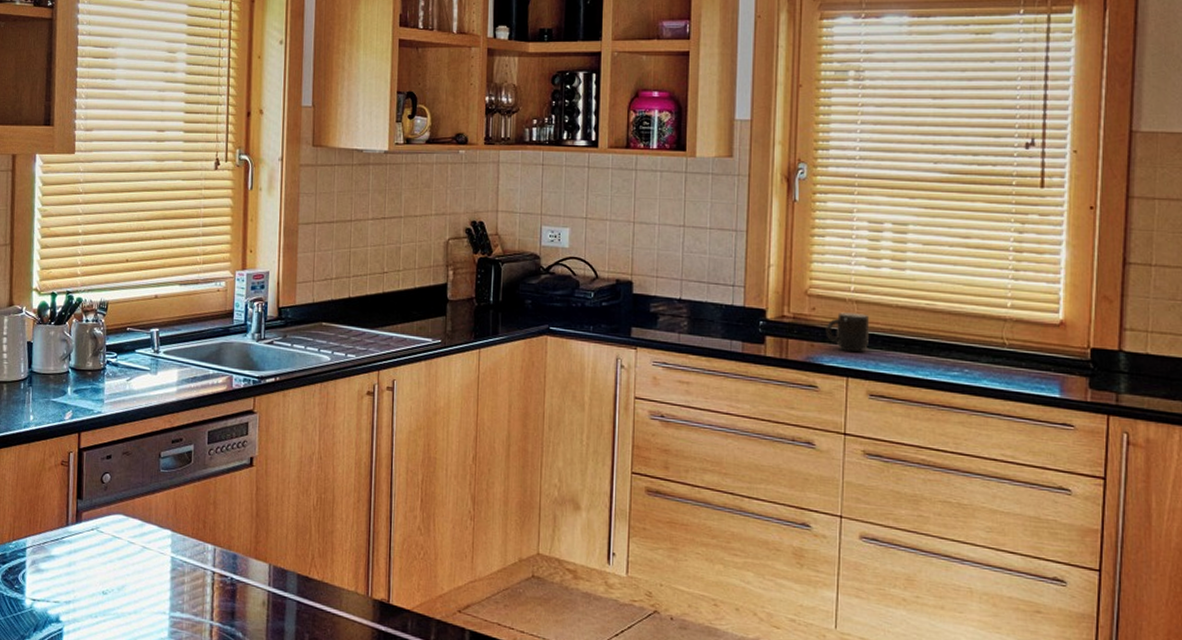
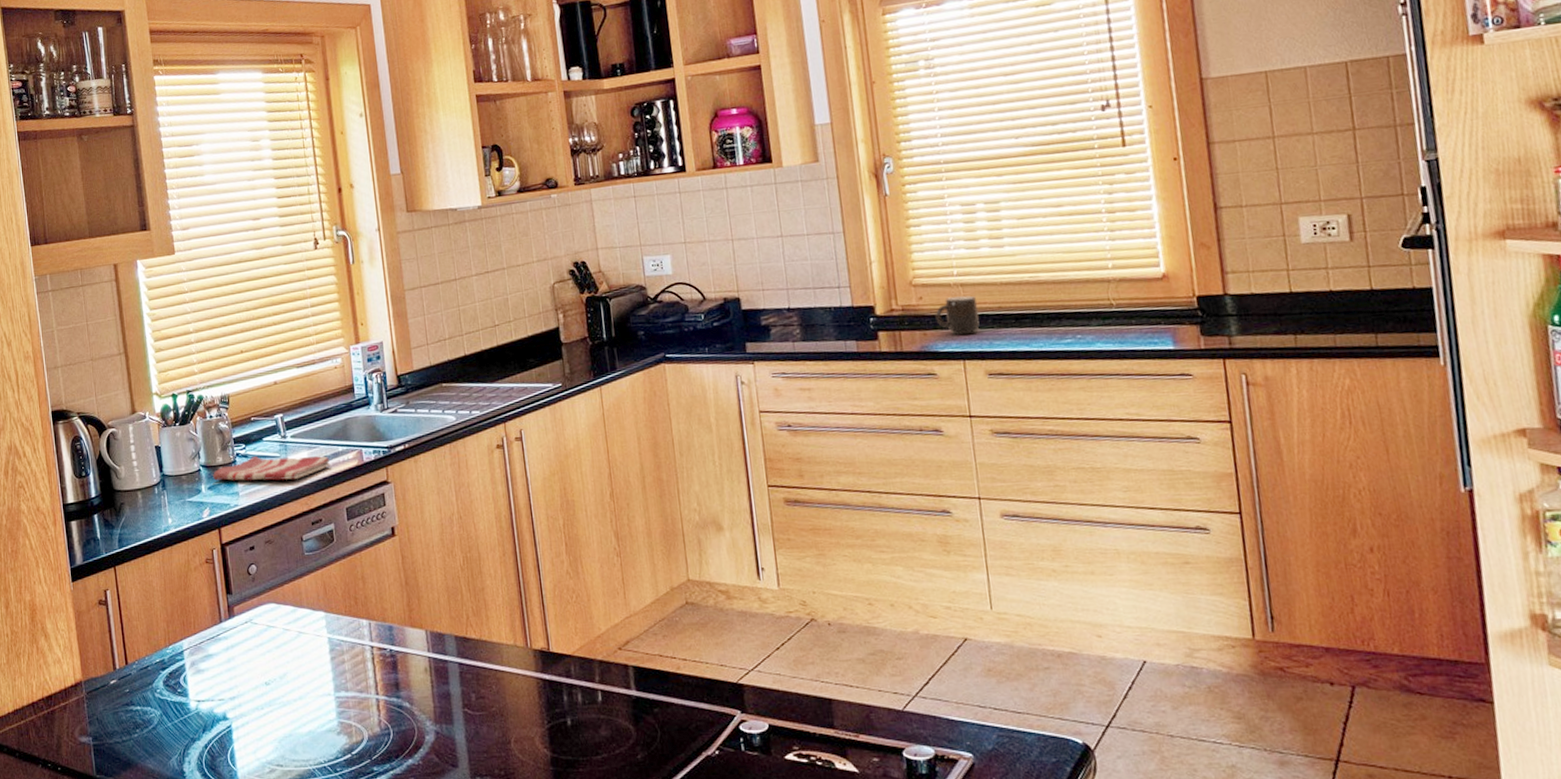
dish towel: none [80,366,200,396] -> present [213,455,331,481]

